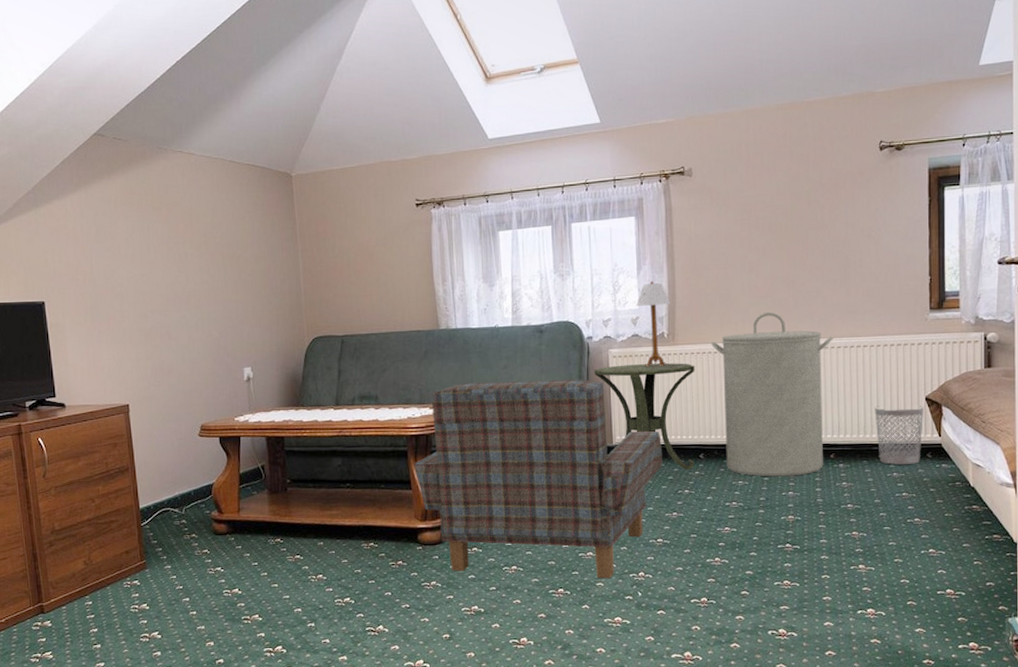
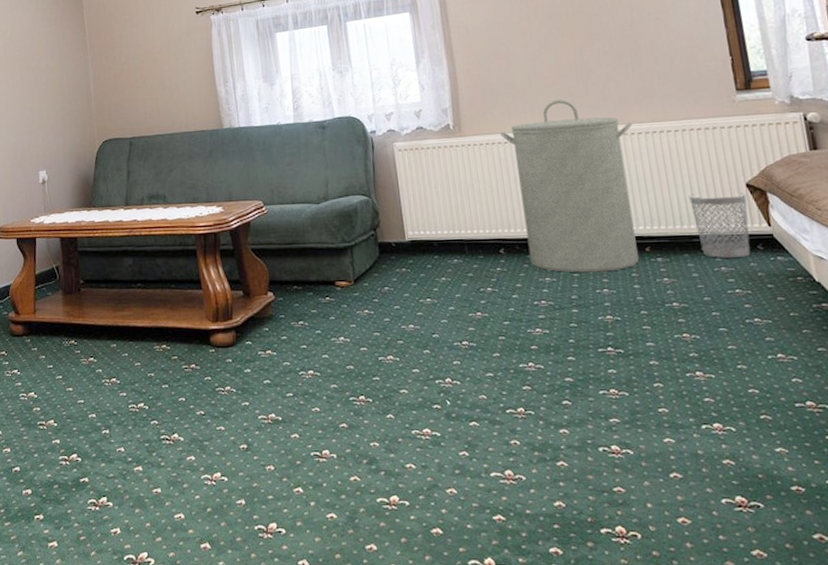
armchair: present [414,379,662,579] -> none [203,174,460,385]
side table: present [594,363,695,470] -> none [380,154,495,266]
table lamp: present [636,281,670,368] -> none [418,74,454,160]

